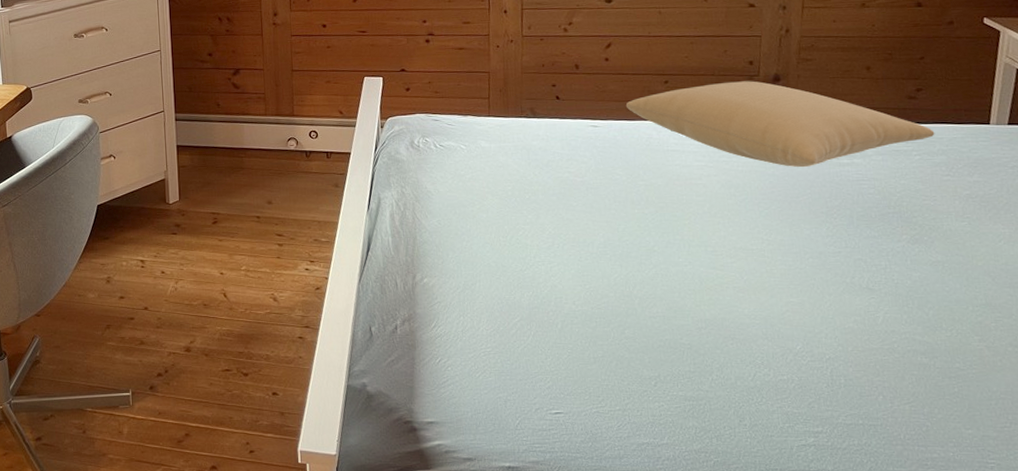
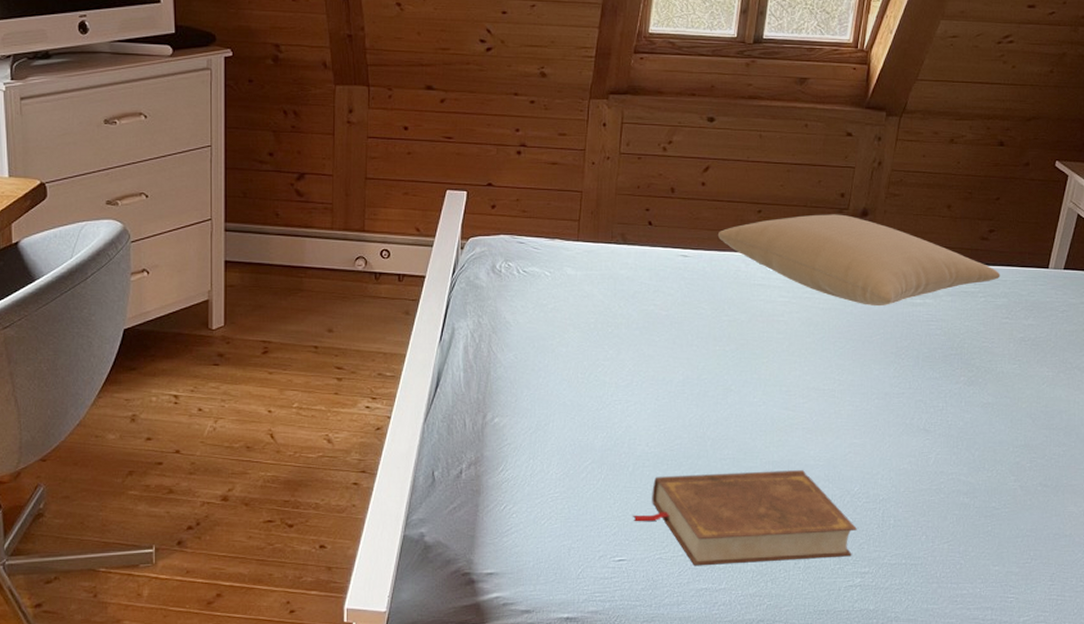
book: none [566,328,804,421] -> present [633,470,857,566]

